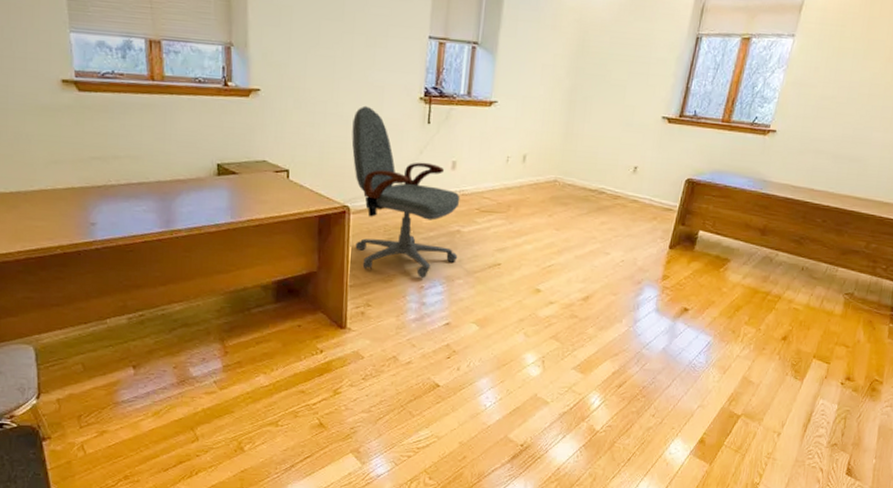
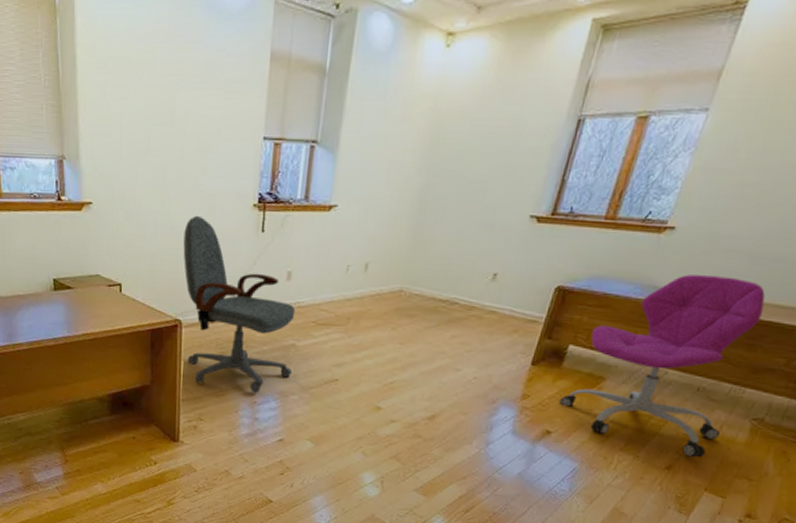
office chair: none [693,170,847,329] -> present [558,274,766,458]

